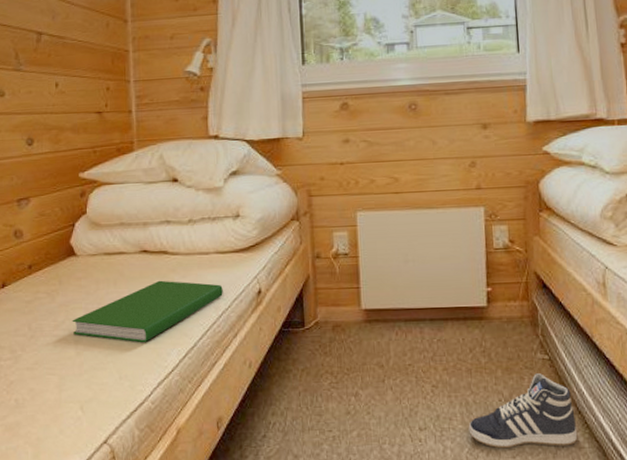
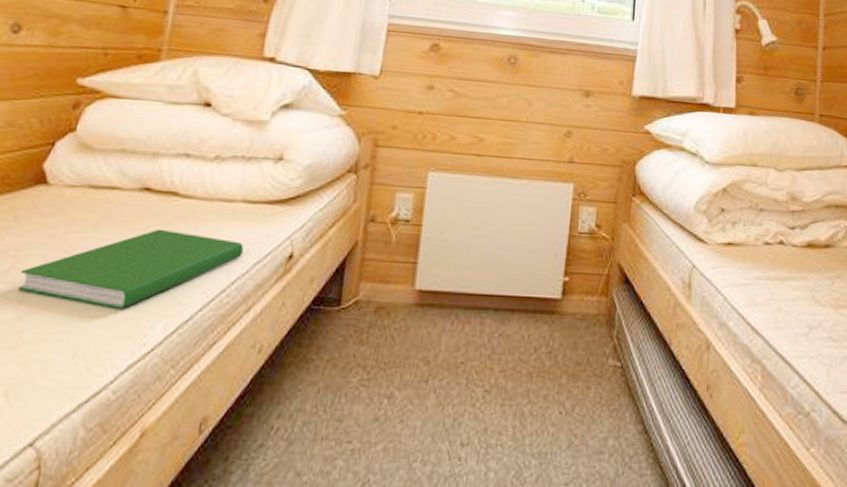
sneaker: present [468,372,578,449] -> none [519,381,642,473]

